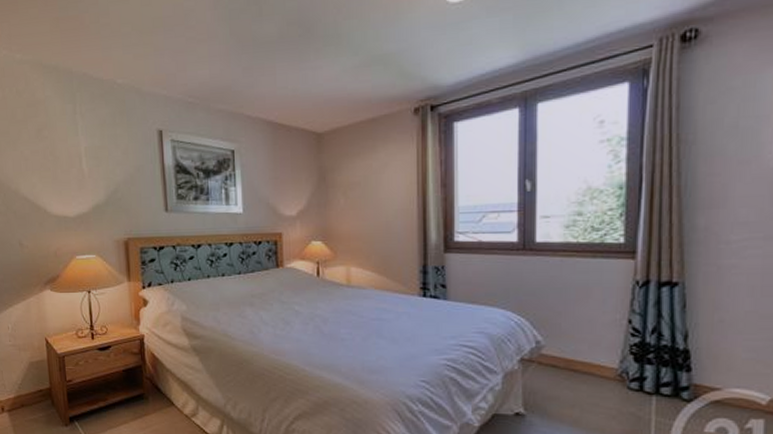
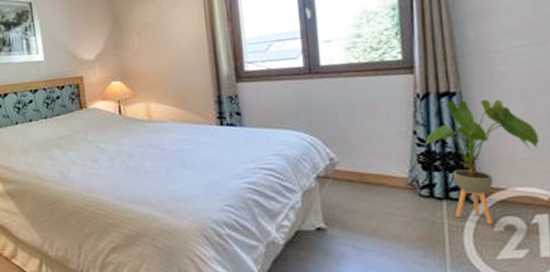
house plant: none [639,292,763,426] -> present [424,99,539,225]

